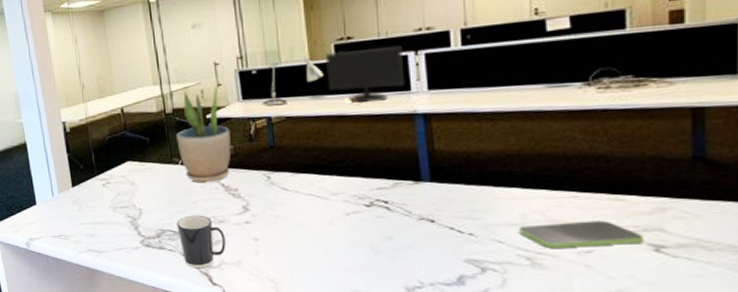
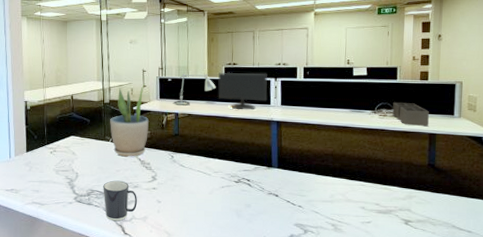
phone: present [519,220,644,248] -> none [329,201,399,219]
desk organizer: none [621,63,689,99] -> present [392,103,429,127]

